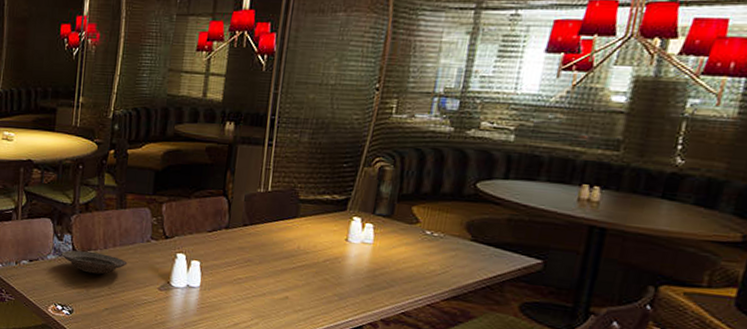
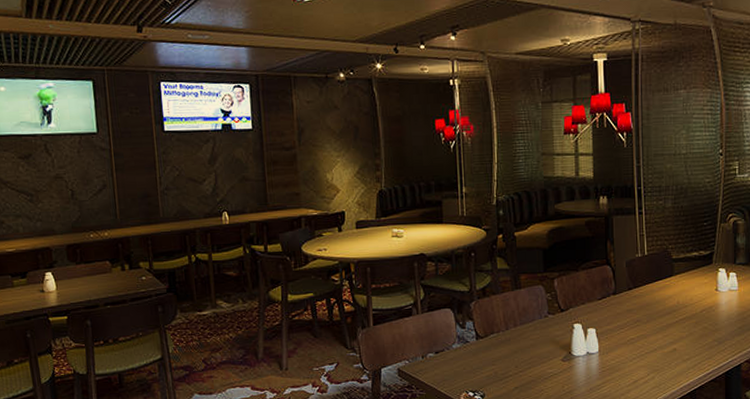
plate: present [61,250,128,275] -> none [465,334,530,356]

